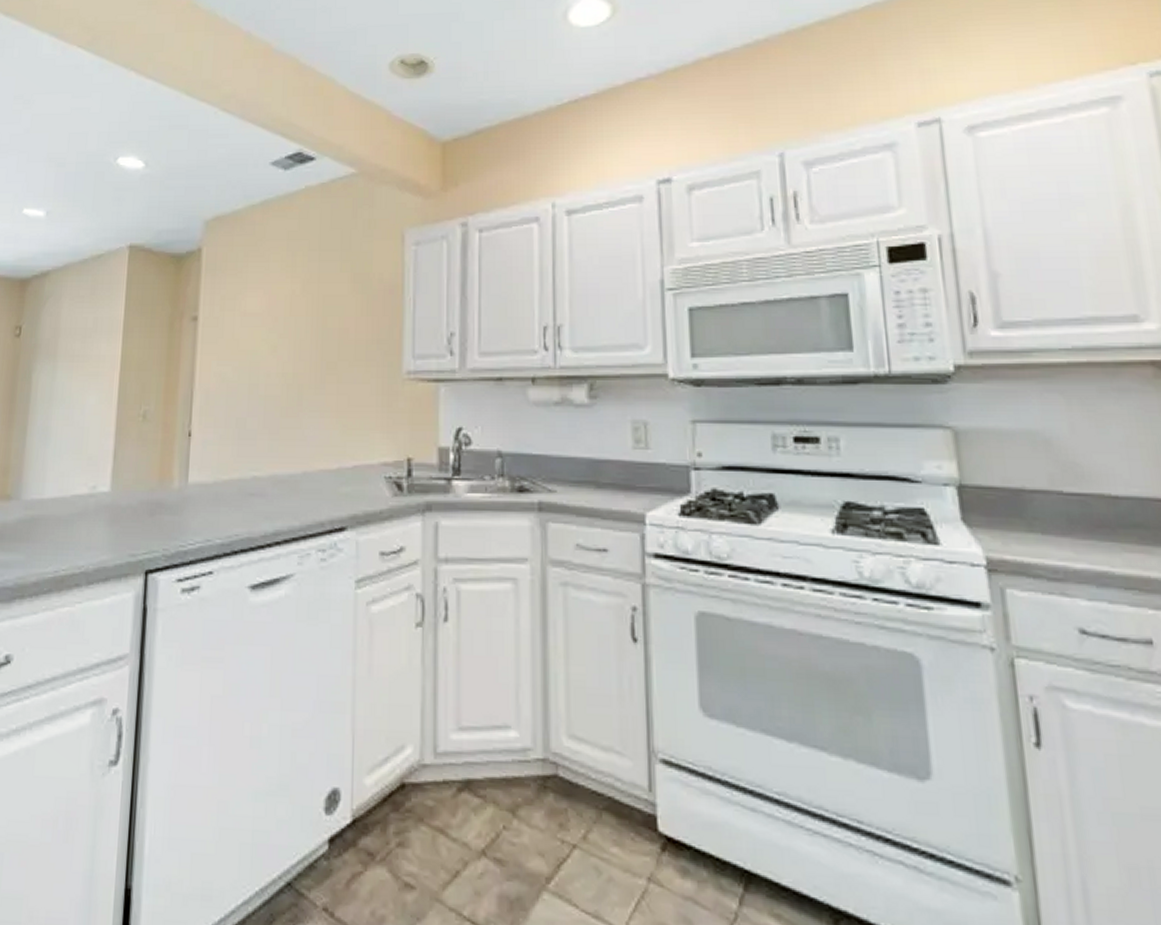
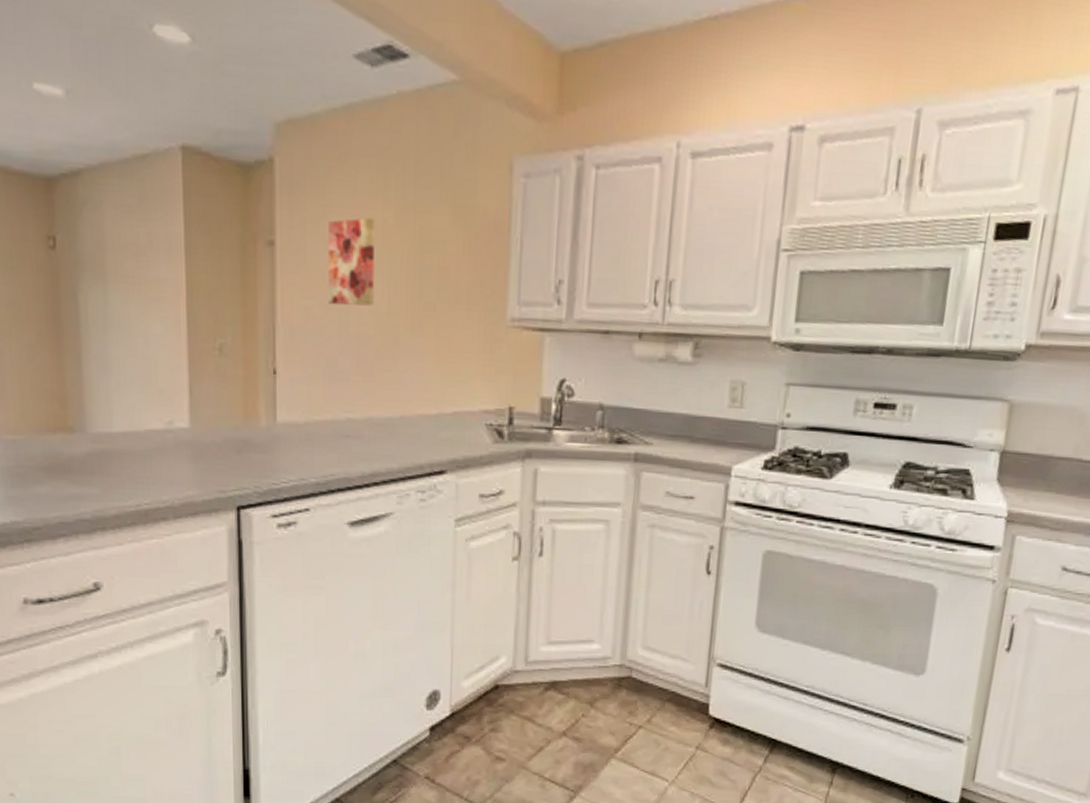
wall art: none [241,291,283,369] -> present [329,218,375,306]

